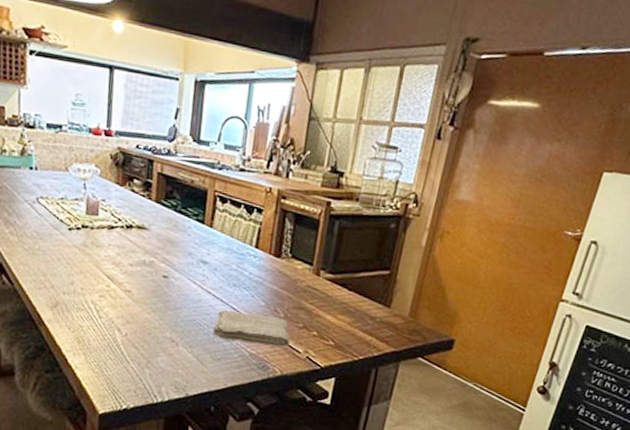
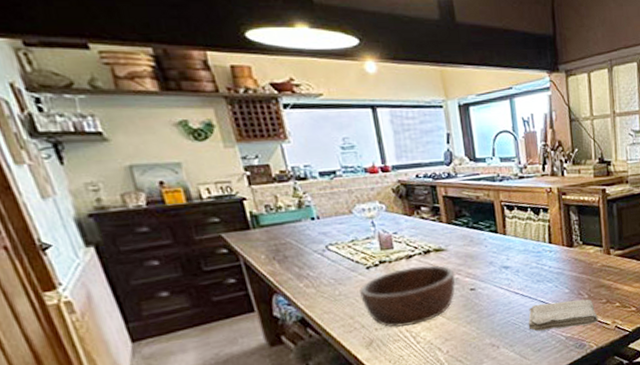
wooden bowl: none [57,237,152,299] -> present [359,265,456,328]

